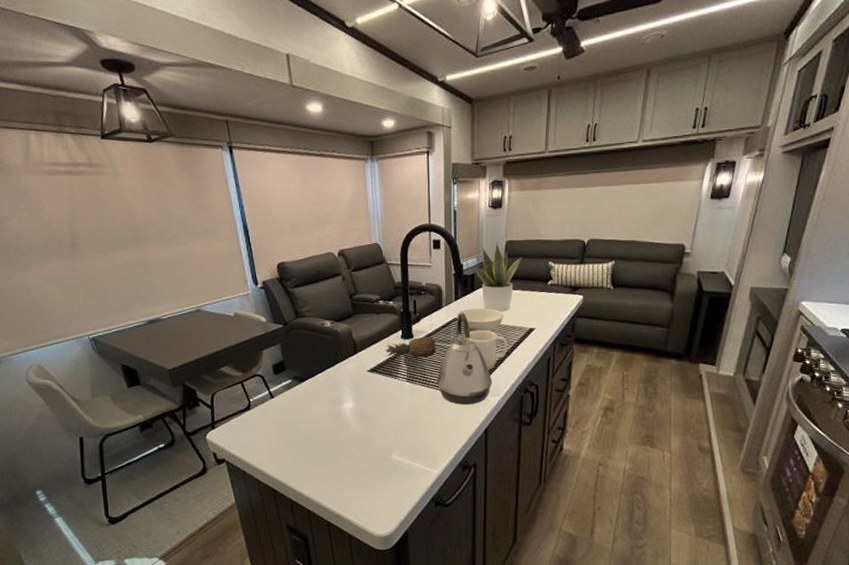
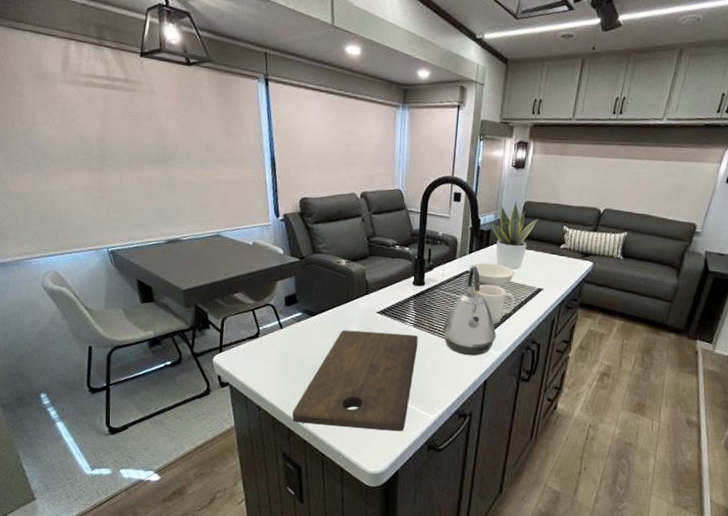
cutting board: none [293,390,413,493] -> present [292,329,418,432]
fruit: present [385,337,437,358] -> none [395,285,446,306]

